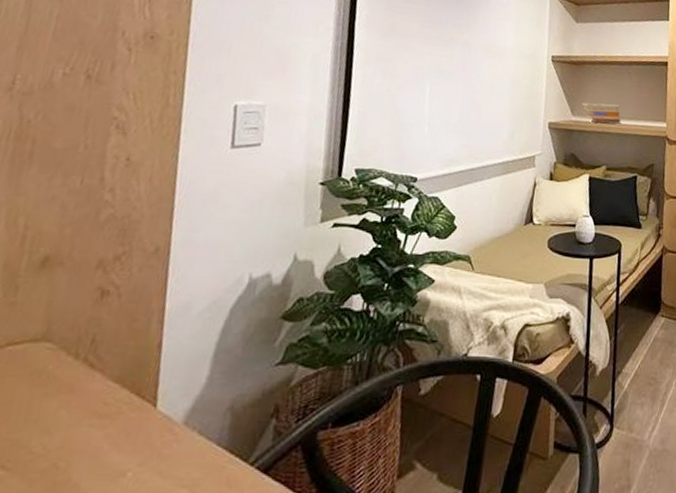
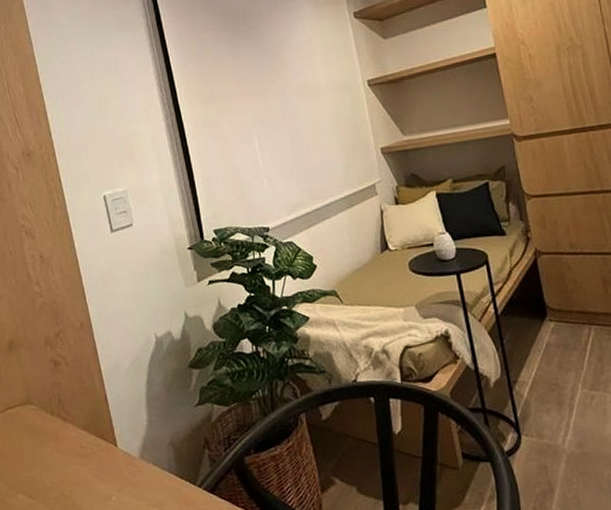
books: present [582,102,621,124] -> none [411,112,457,137]

